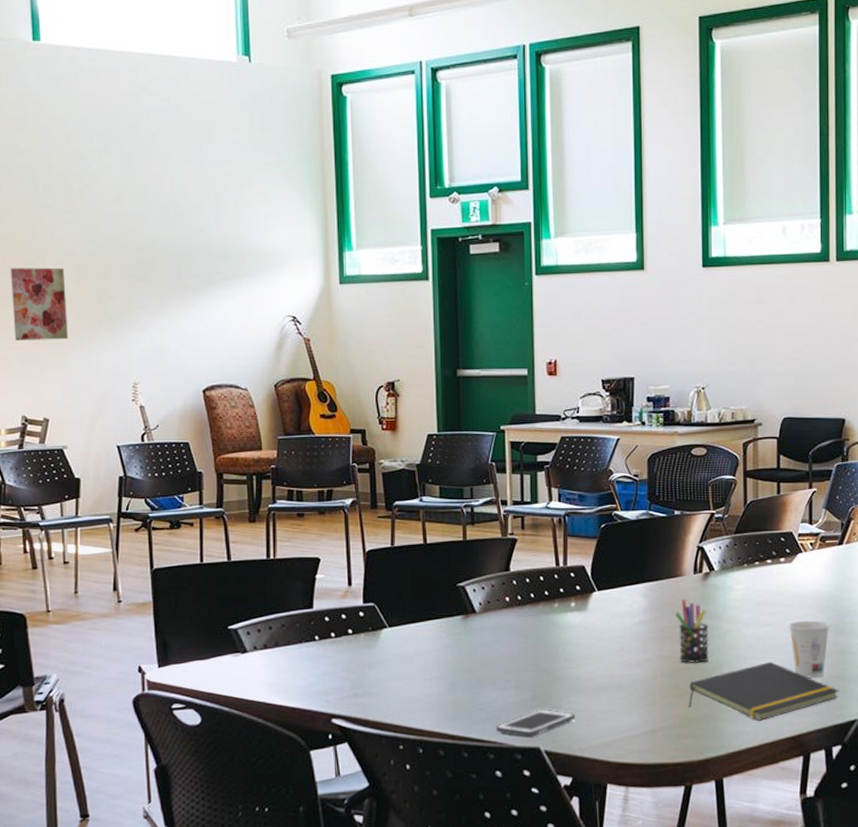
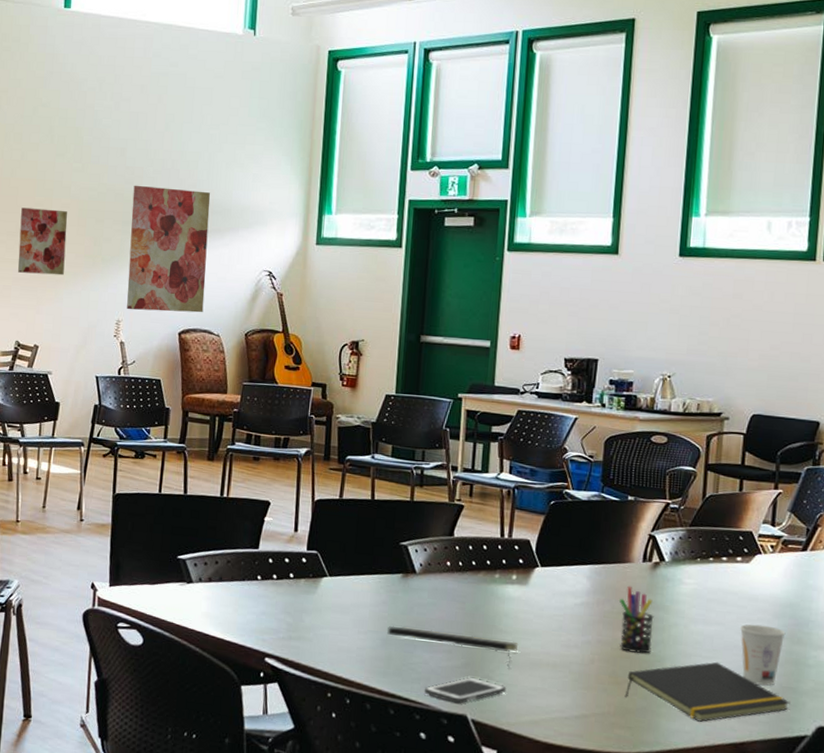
wall art: none [135,234,227,371] -> present [127,185,211,313]
notepad: none [453,668,583,694] -> present [387,626,519,667]

